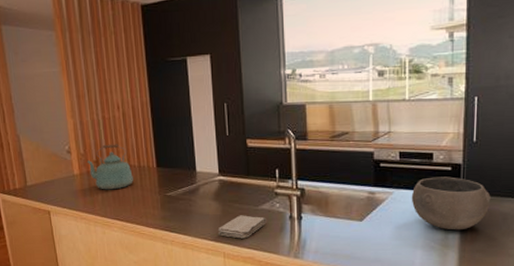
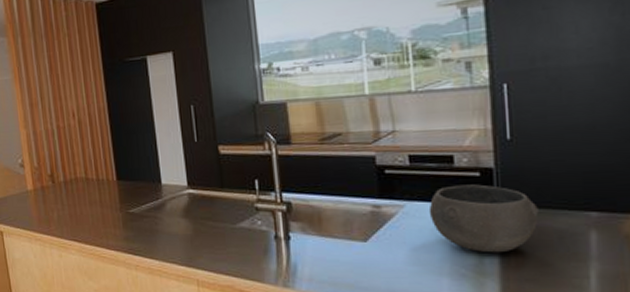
kettle: present [86,144,133,190] -> none [41,155,92,207]
washcloth: present [217,215,267,239] -> none [188,235,247,263]

